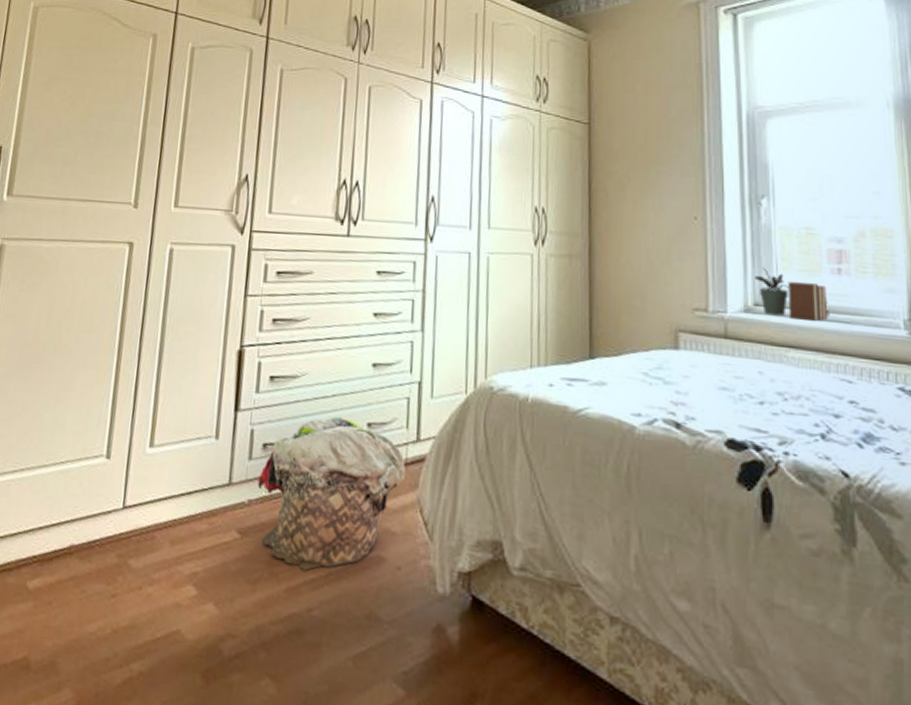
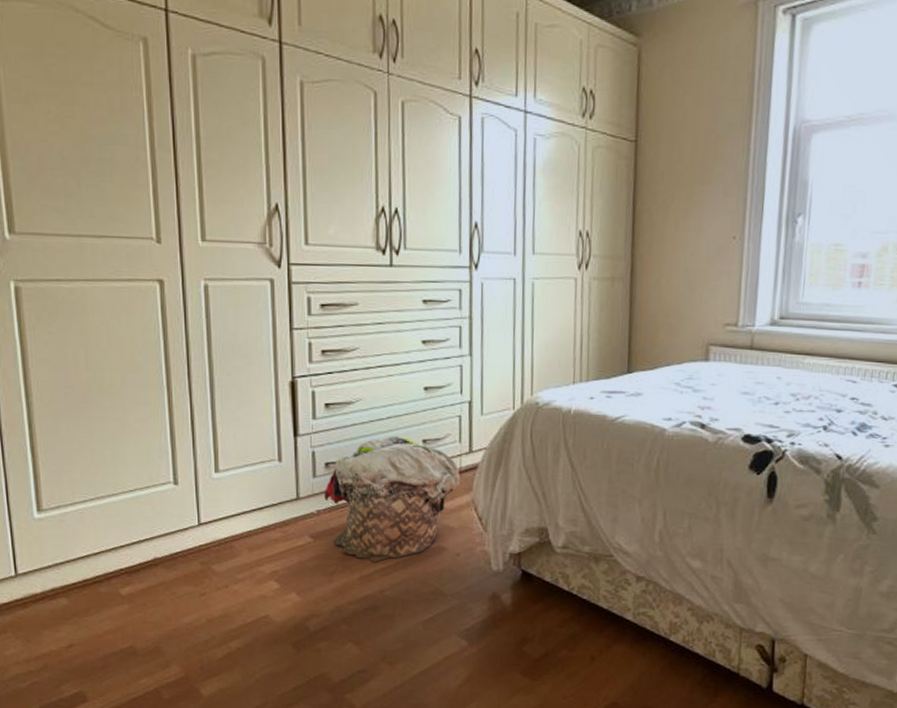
potted plant: present [755,267,789,317] -> none [783,283,813,328]
books: present [788,282,830,322] -> none [809,296,846,332]

